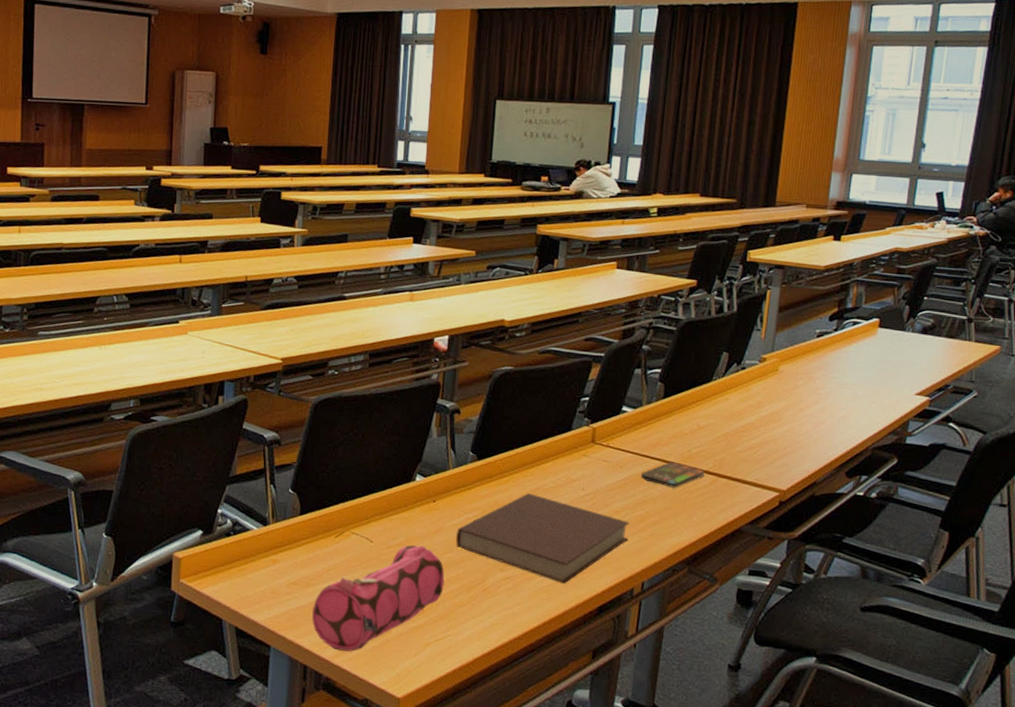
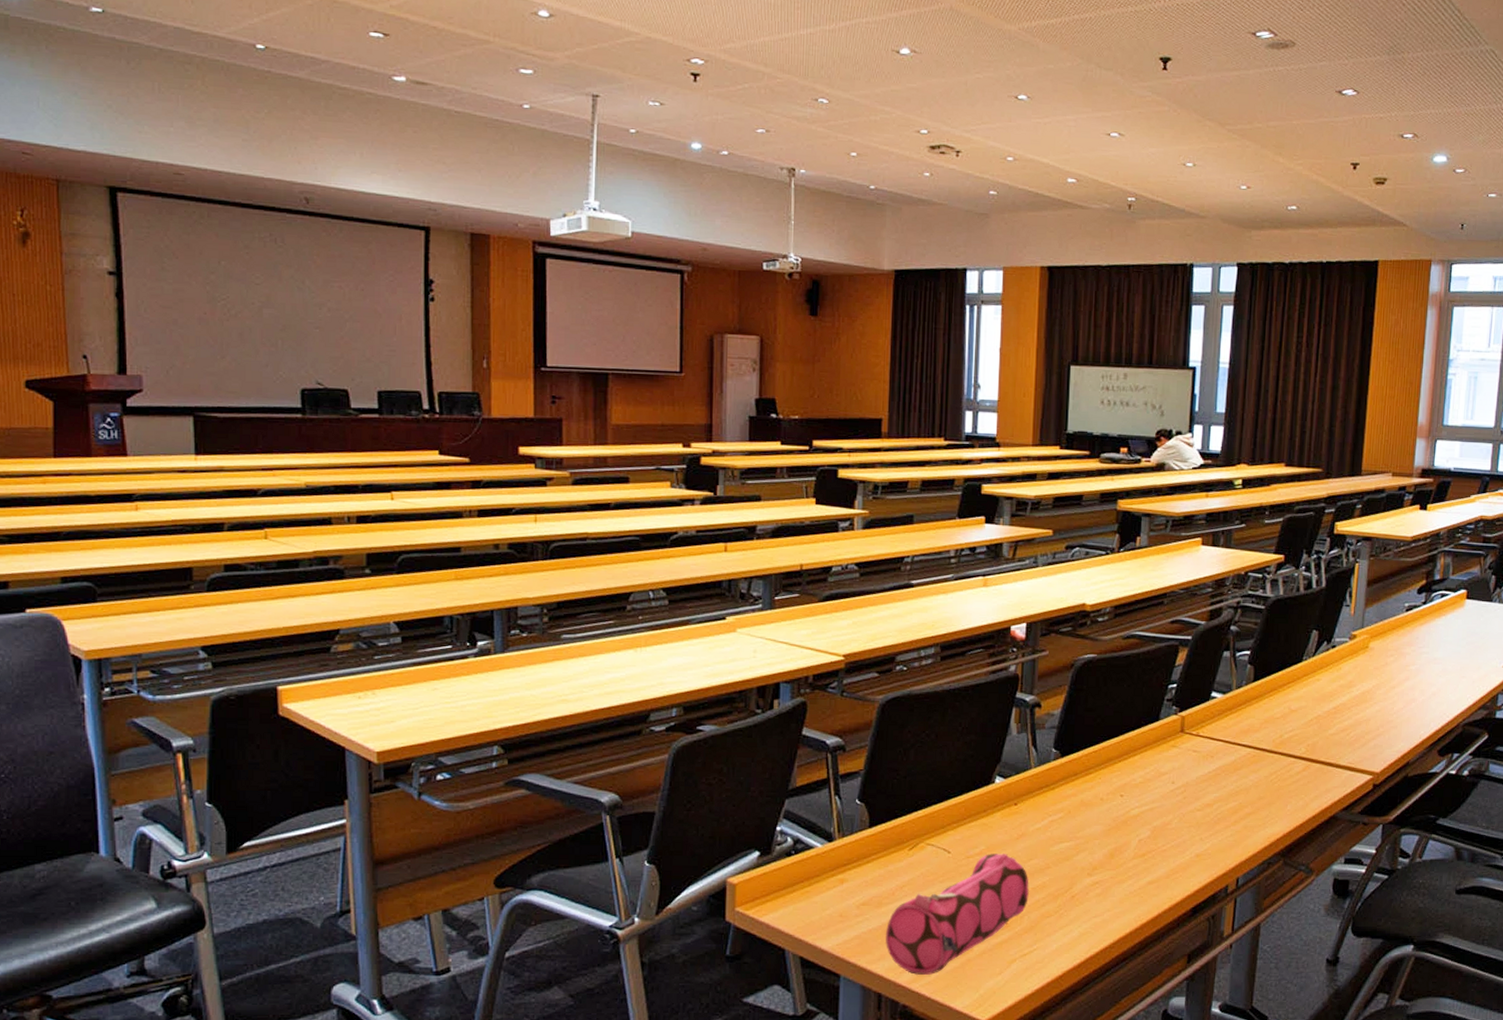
notebook: present [456,493,630,583] -> none [1040,790,1222,885]
smartphone: present [640,462,705,488] -> none [1232,748,1297,776]

